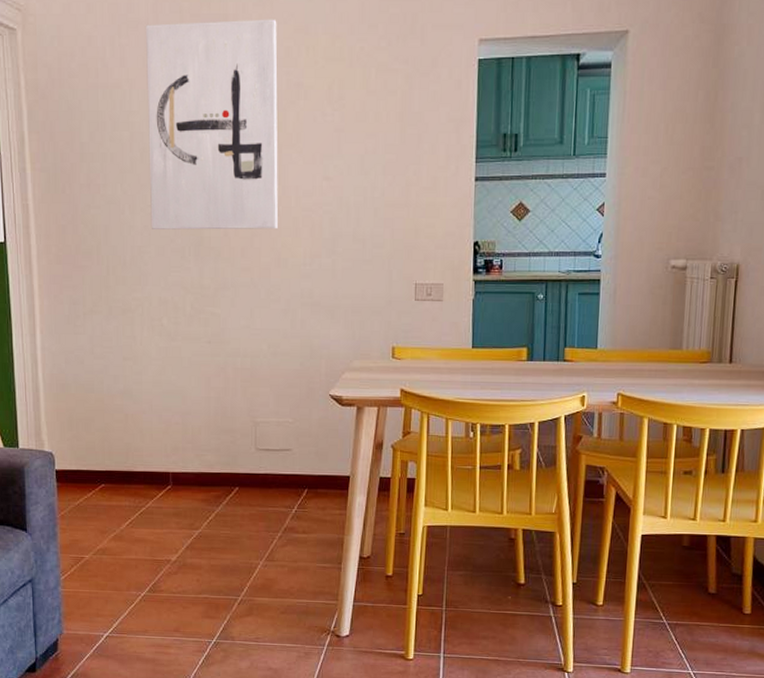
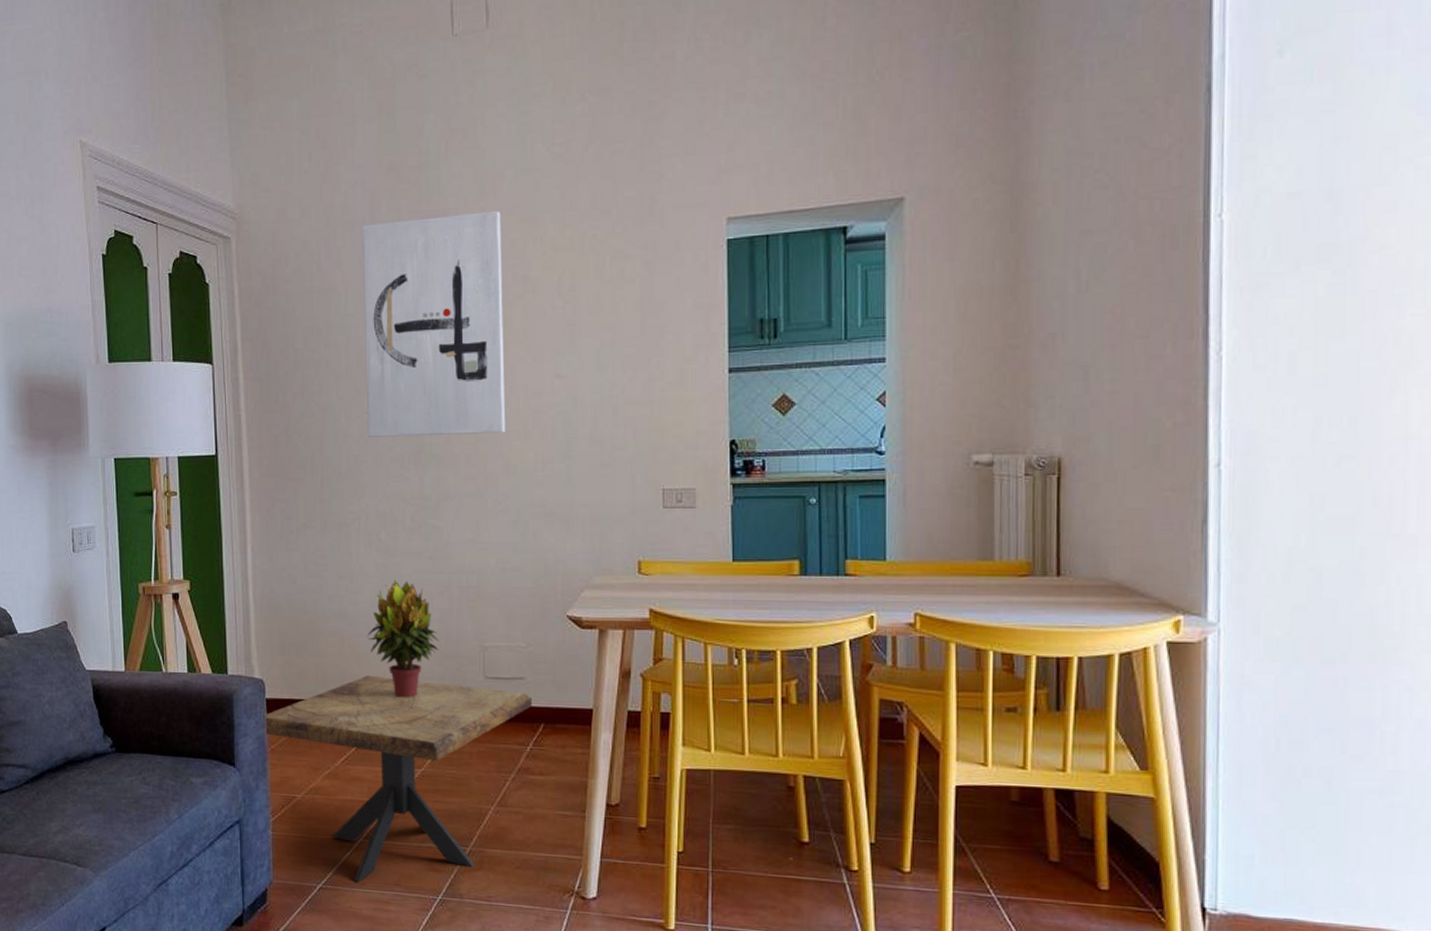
side table: none [54,448,298,631] -> present [264,675,533,883]
potted plant: none [150,361,216,468] -> present [367,579,439,698]

